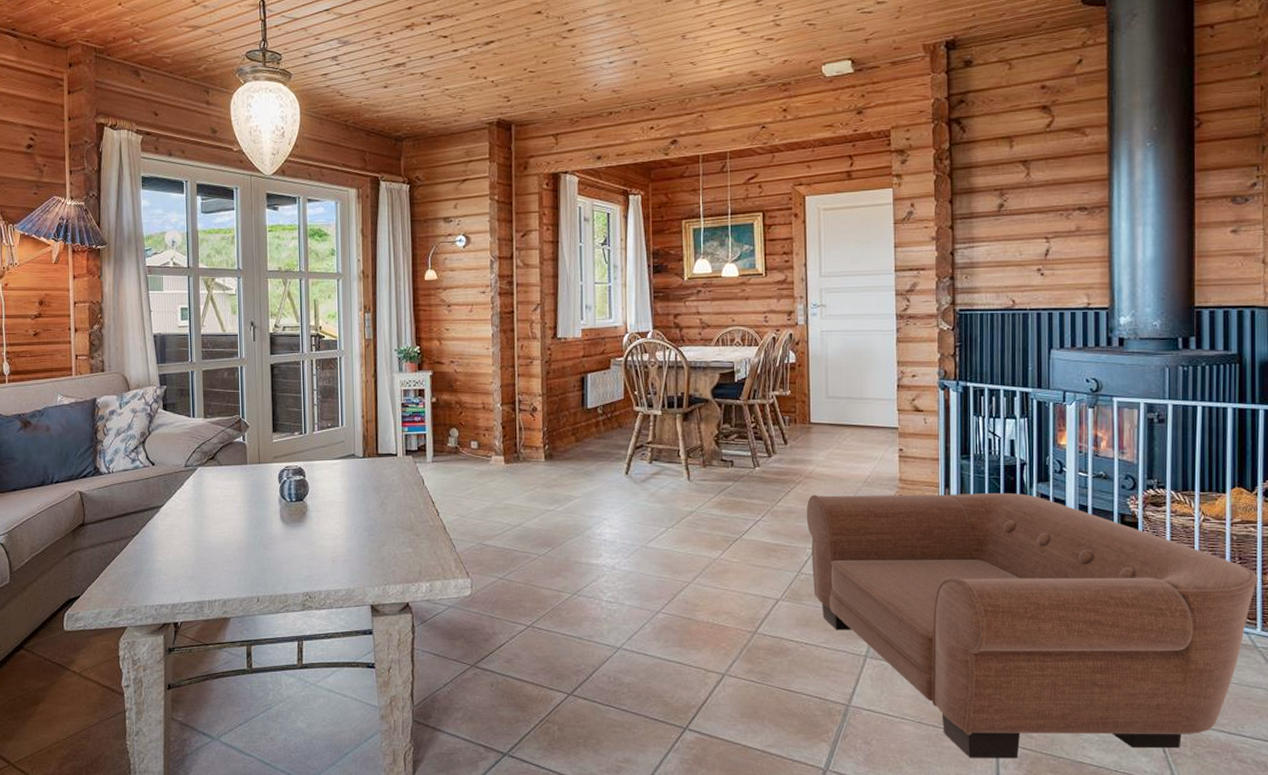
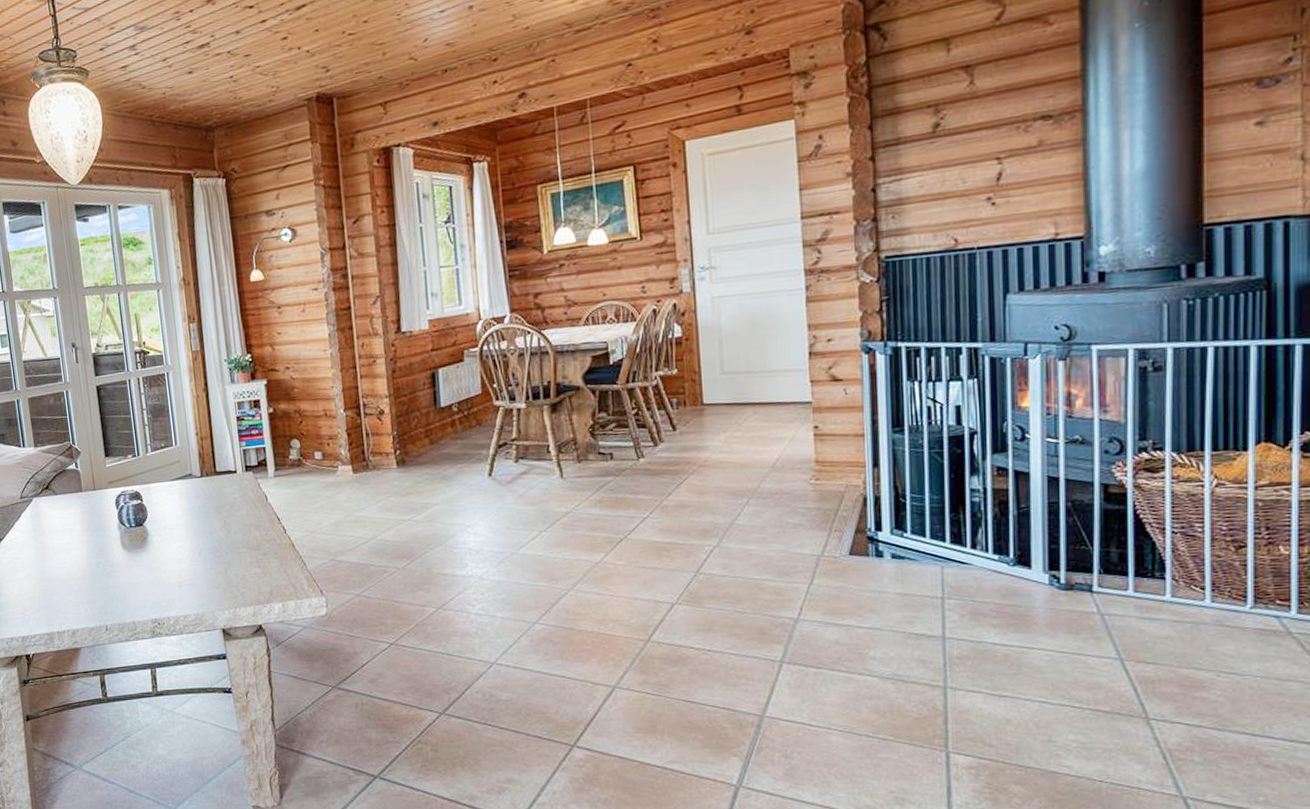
dog bed: present [806,492,1258,759] -> none [702,467,1292,771]

